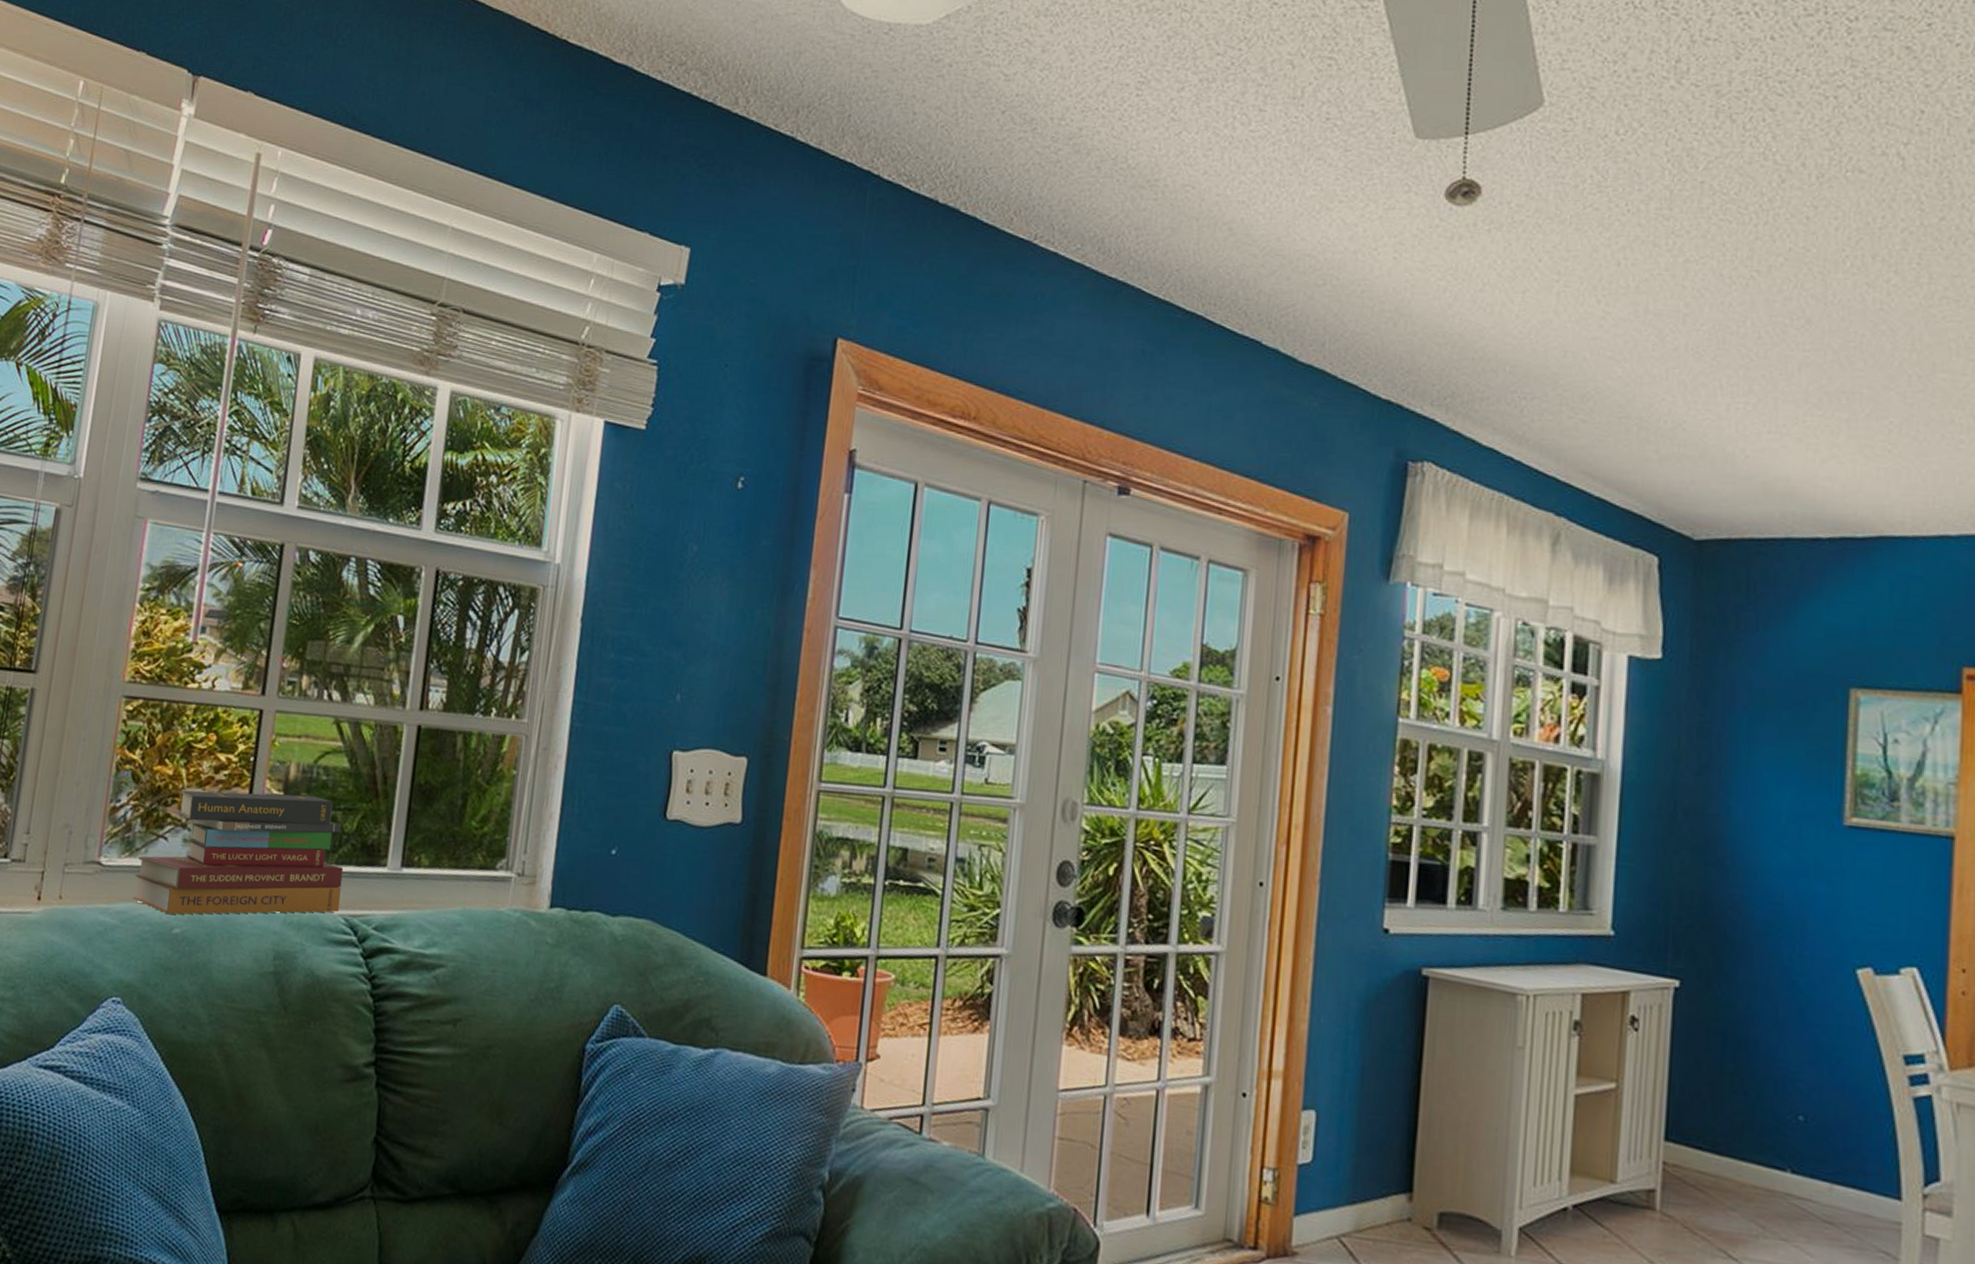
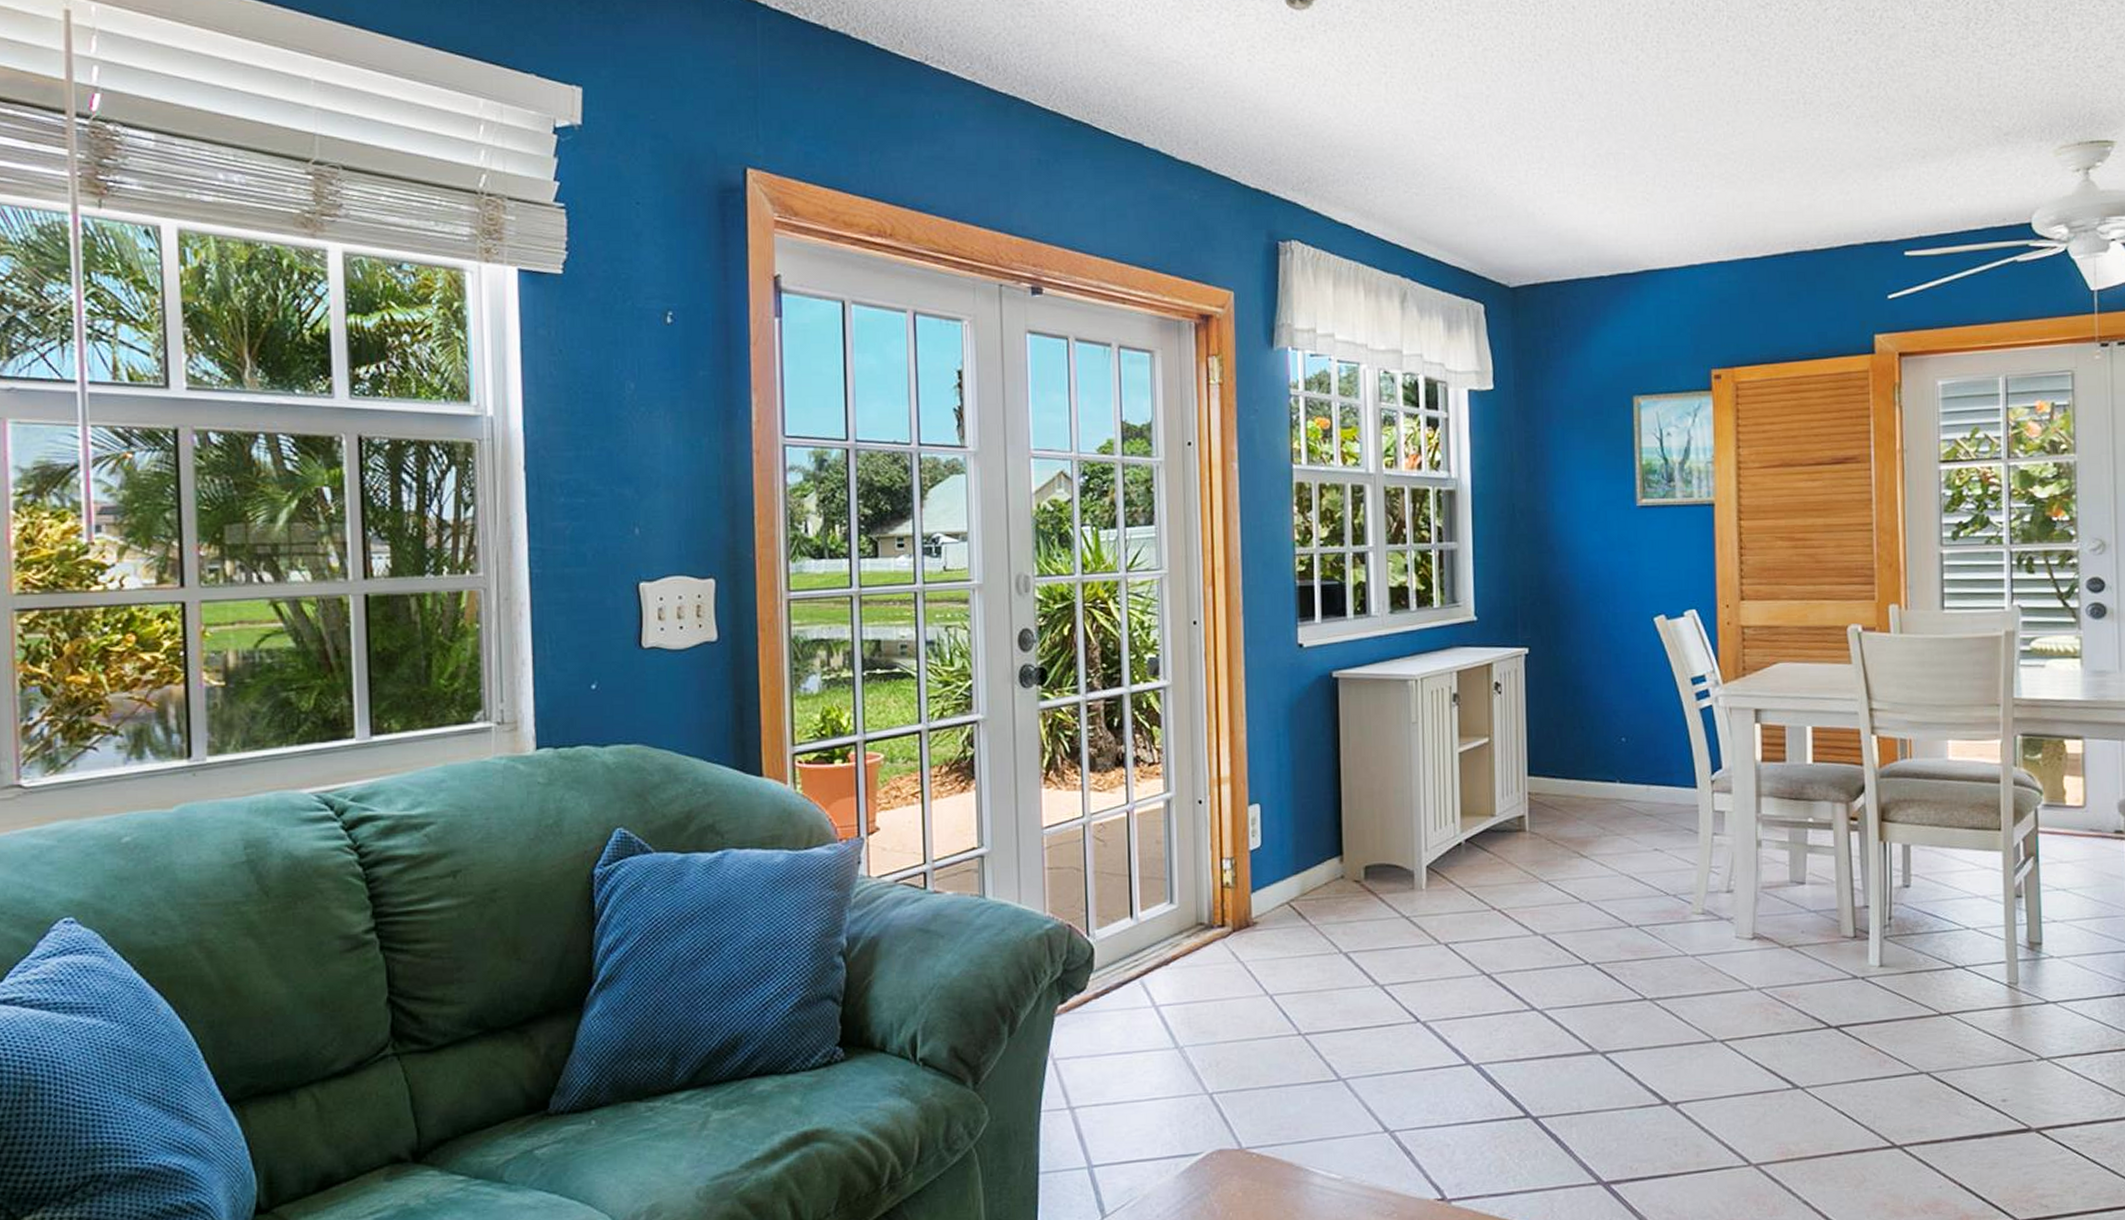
books: present [133,790,344,915] -> none [65,680,310,825]

